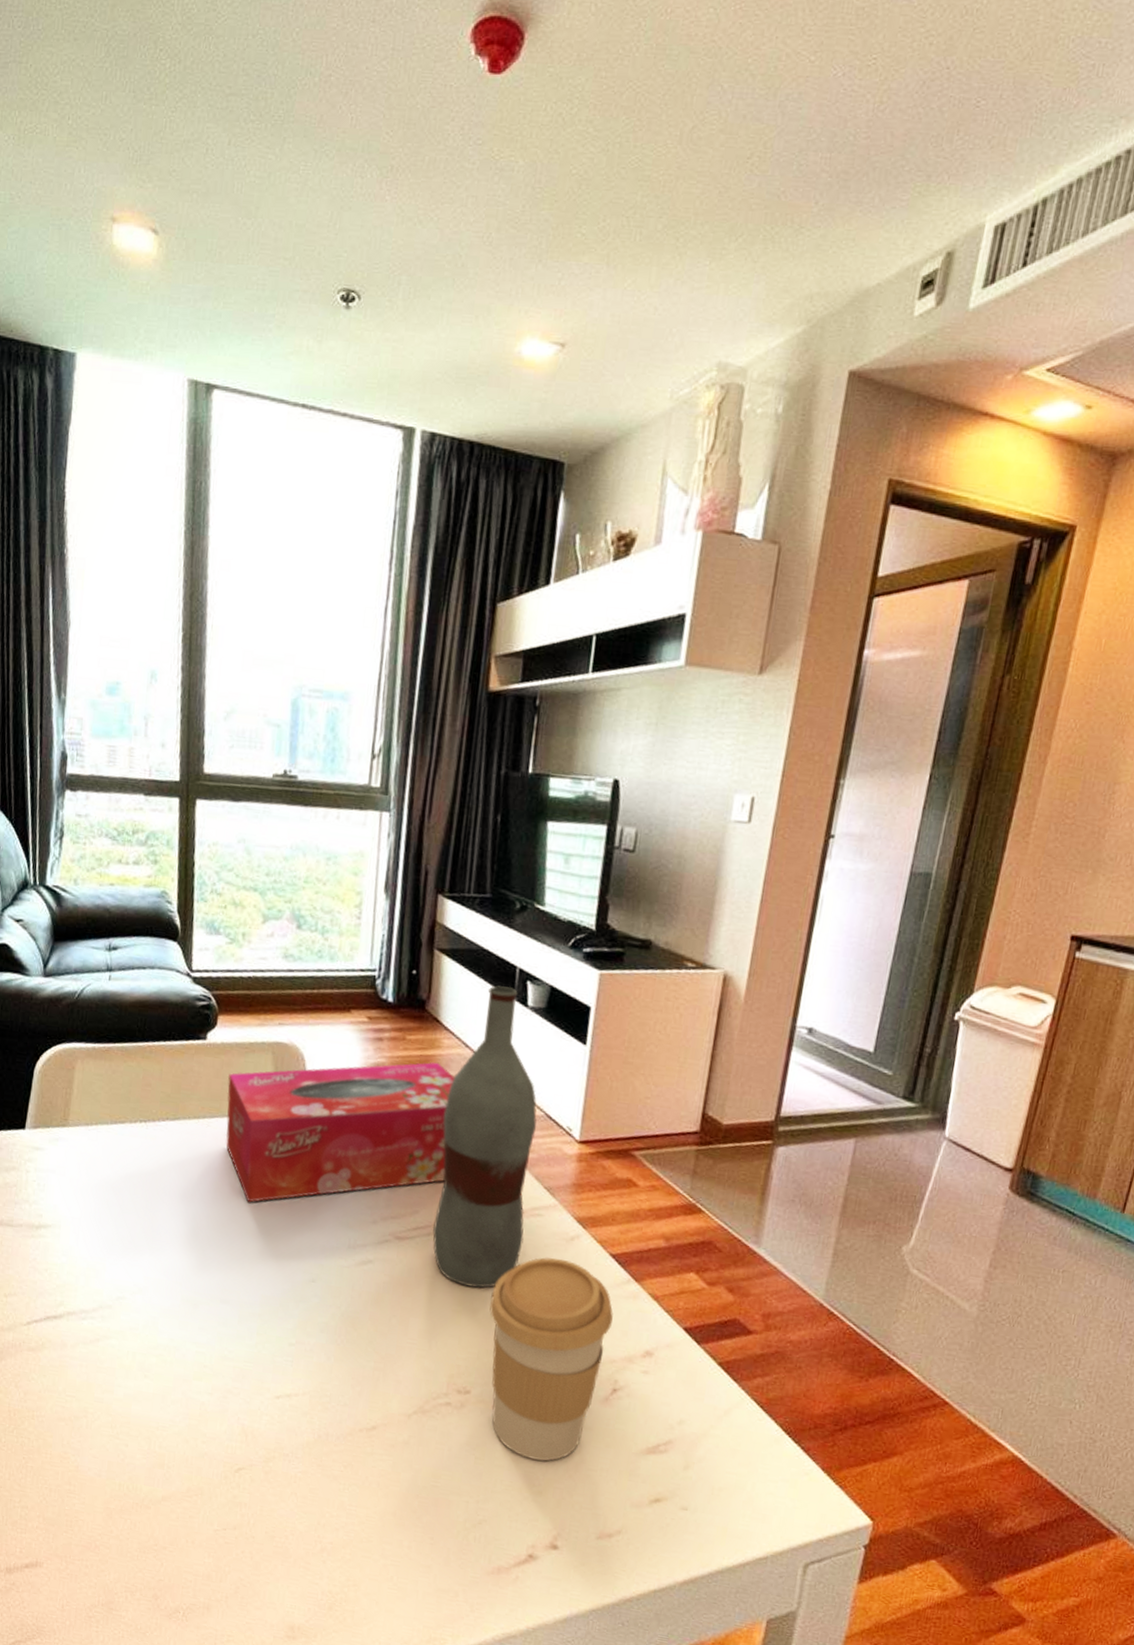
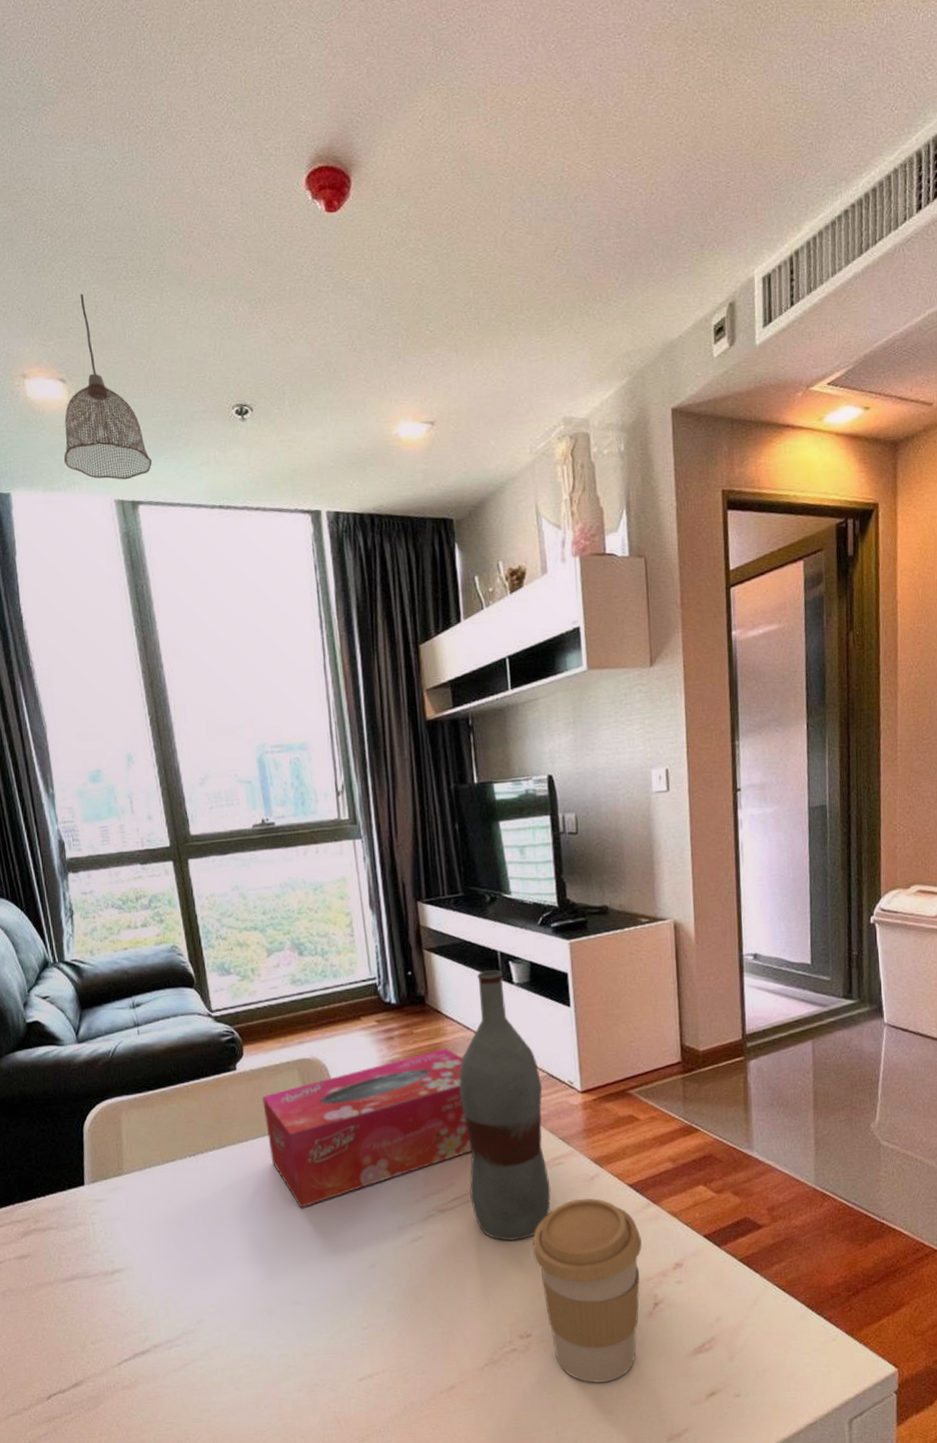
pendant lamp: none [140,132,237,358] -> present [63,293,152,480]

